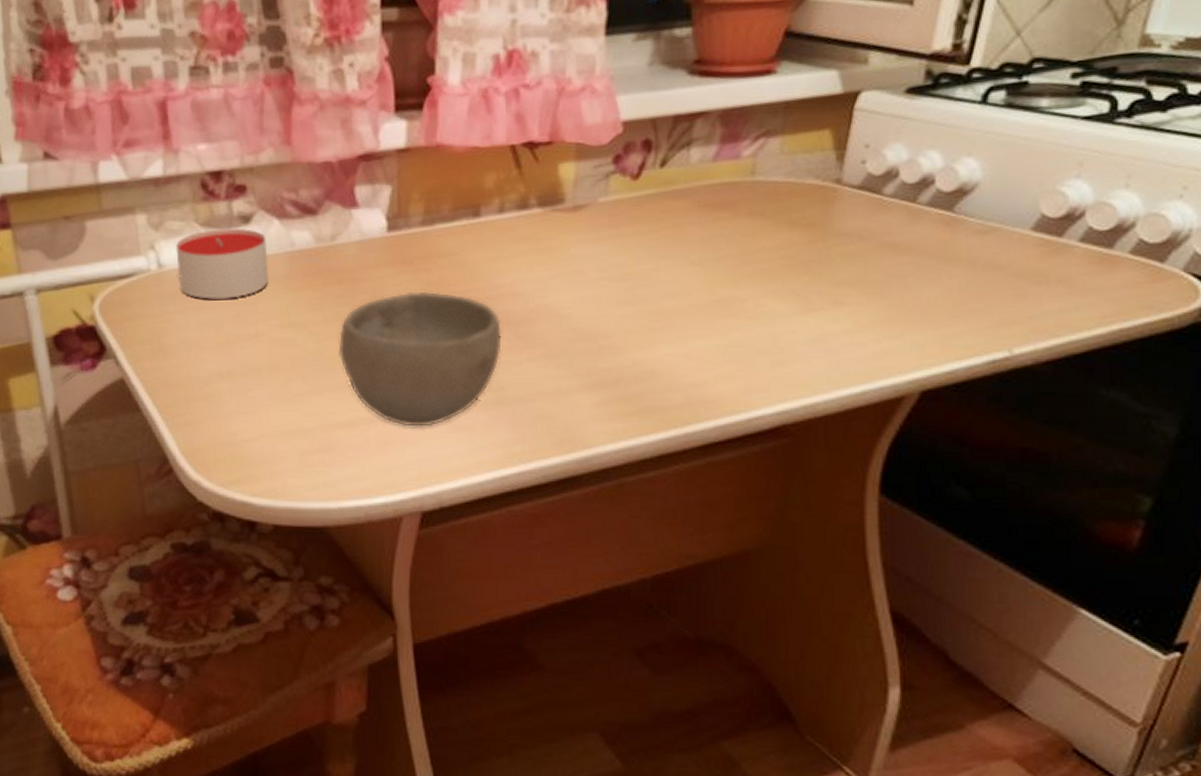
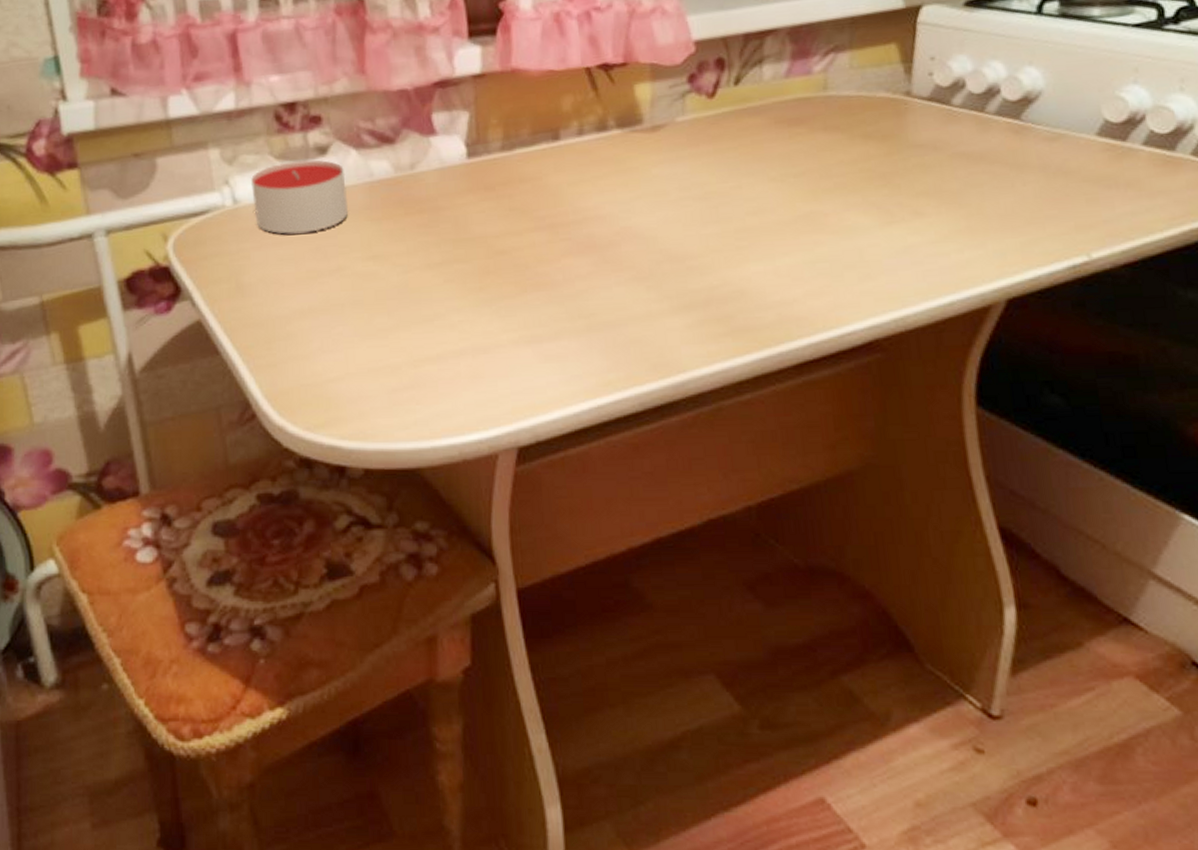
bowl: present [338,291,502,427] -> none [422,217,590,359]

